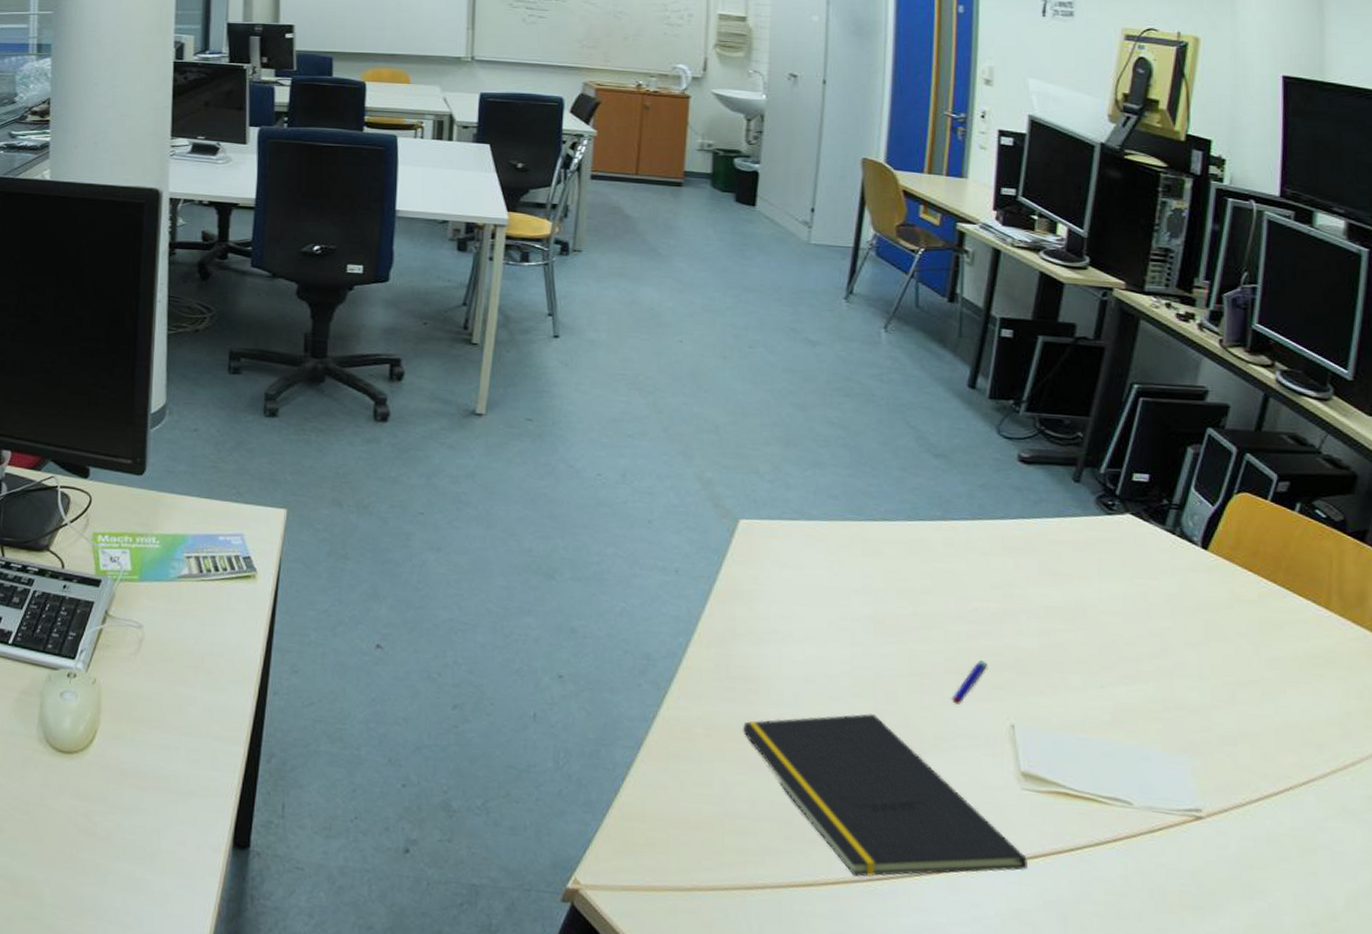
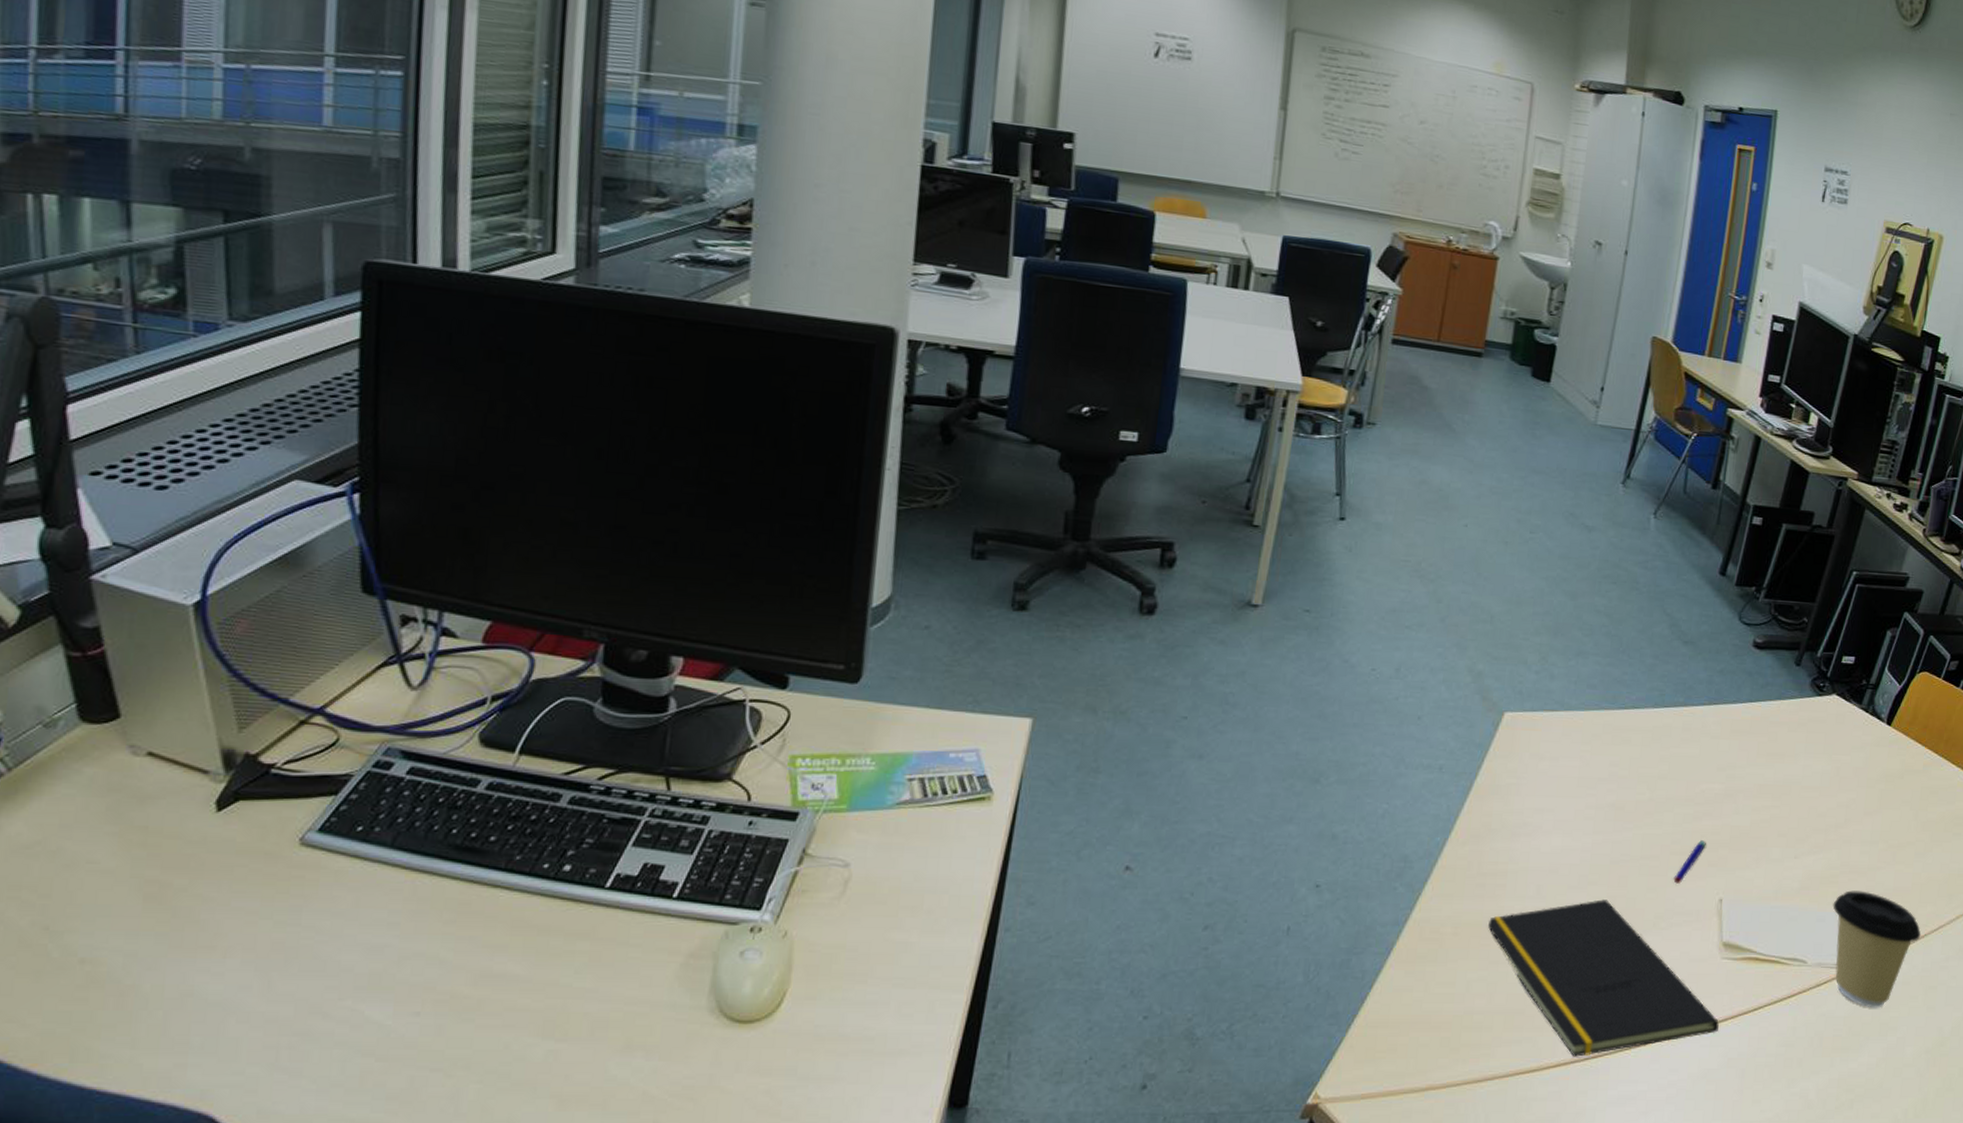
coffee cup: none [1158,728,1285,866] -> present [1833,890,1921,1008]

